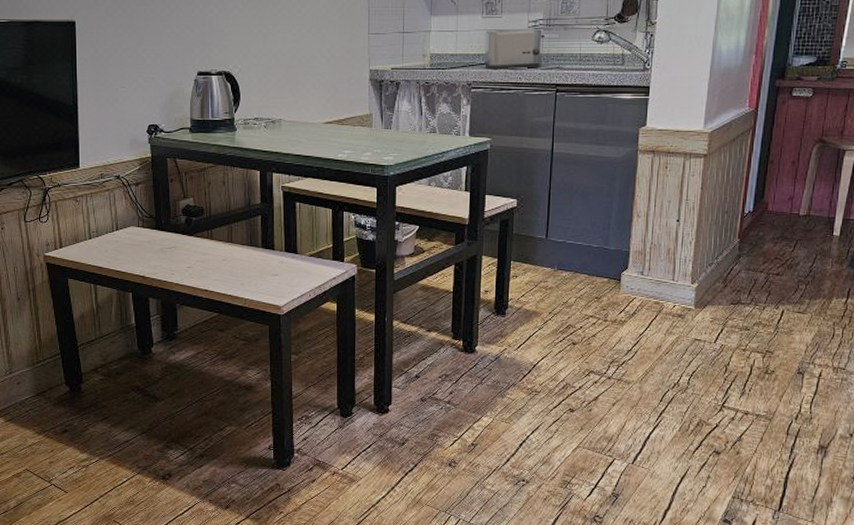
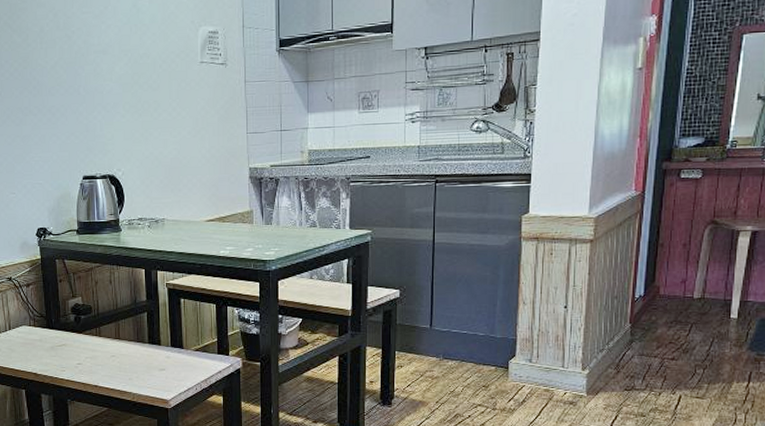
toaster: present [484,28,545,70] -> none [362,121,422,163]

